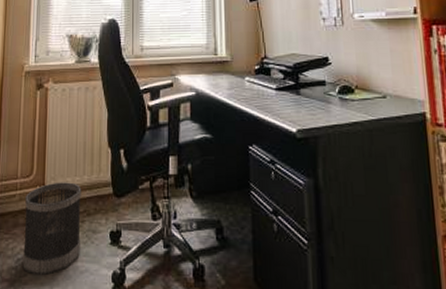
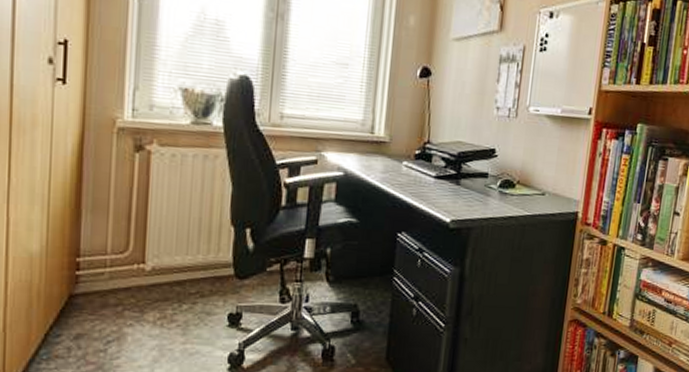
wastebasket: present [23,182,82,276] -> none [114,260,194,358]

